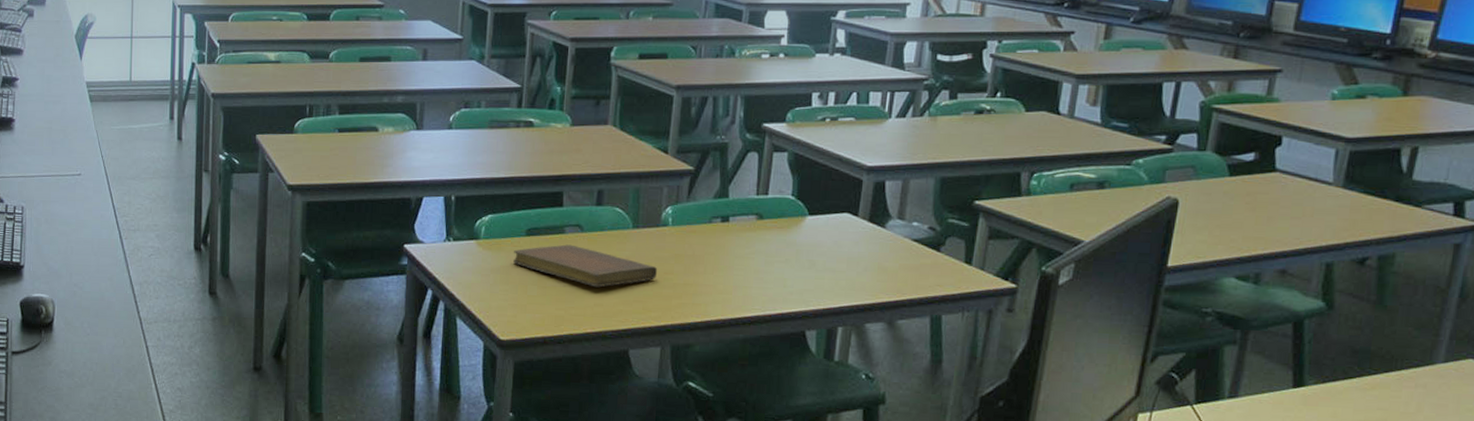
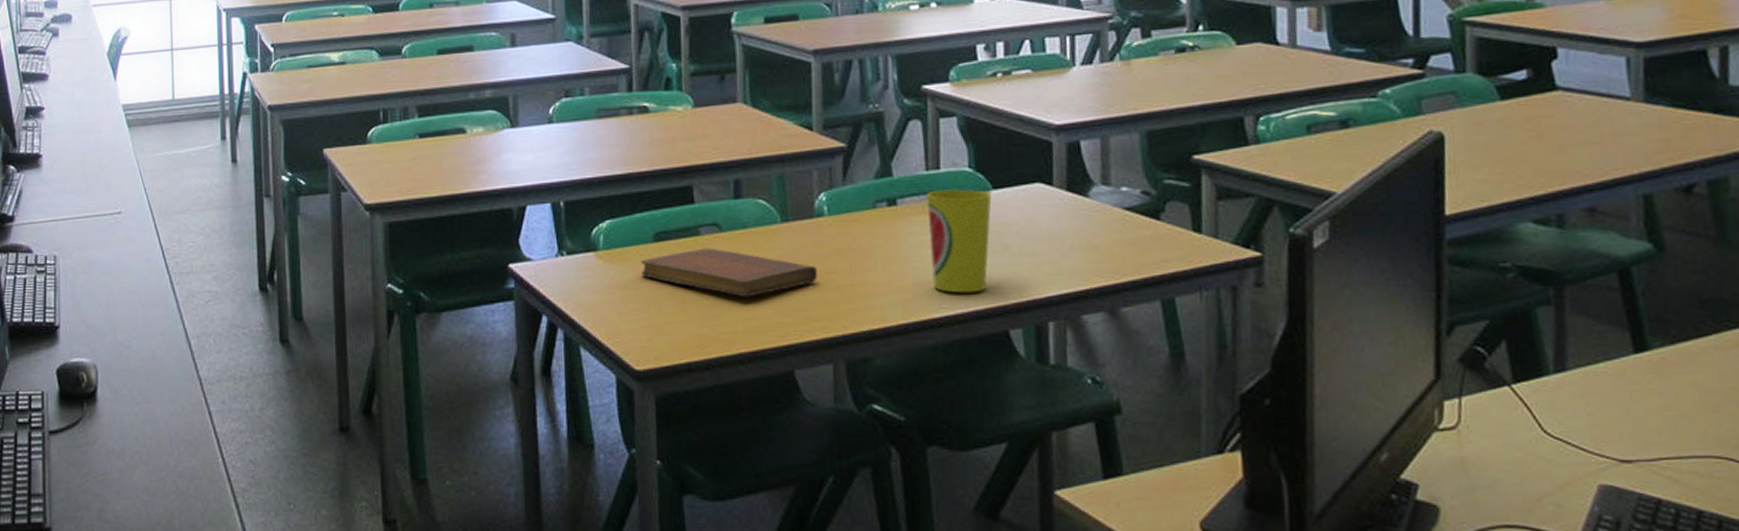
cup: none [750,212,807,299] -> present [927,189,992,293]

